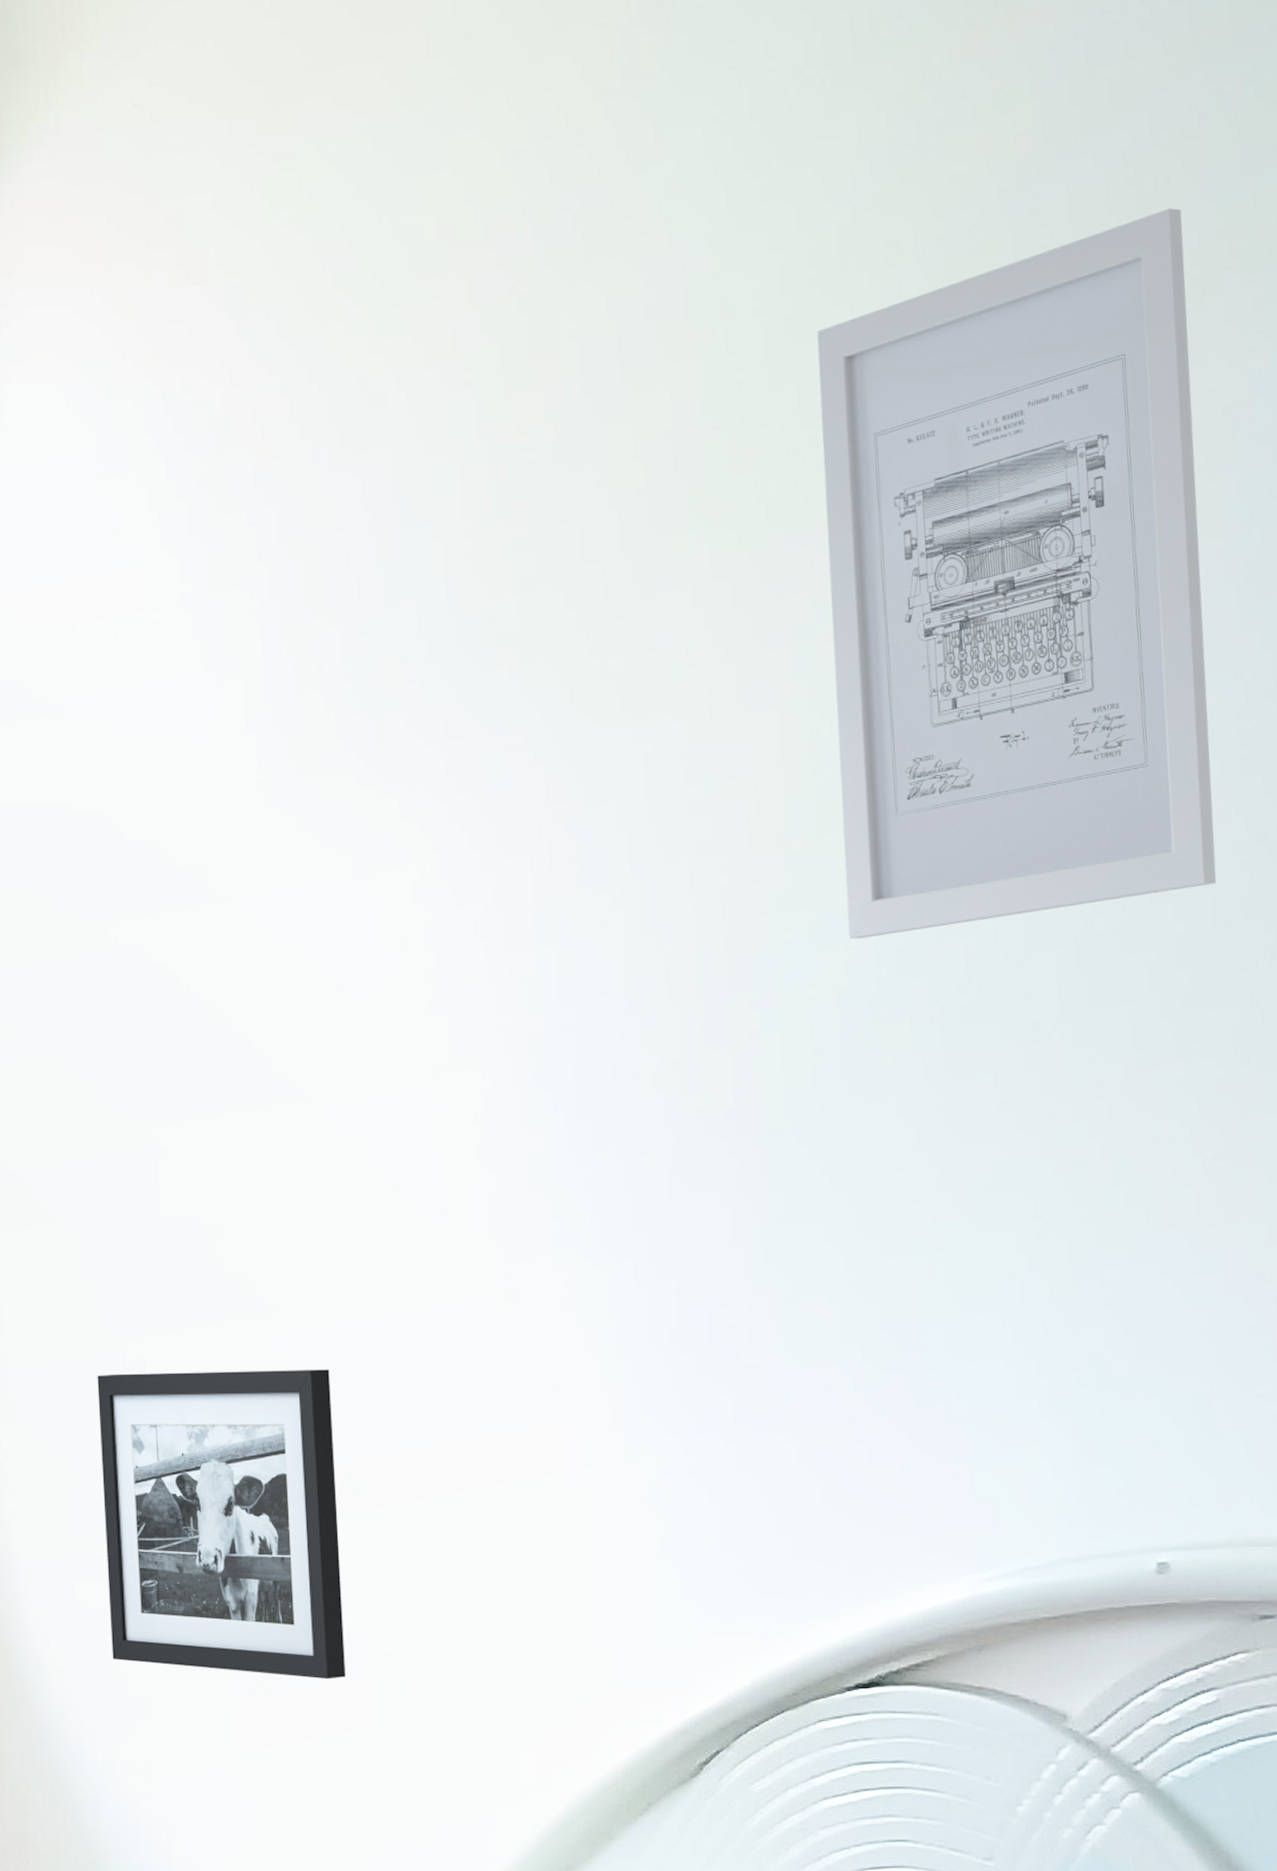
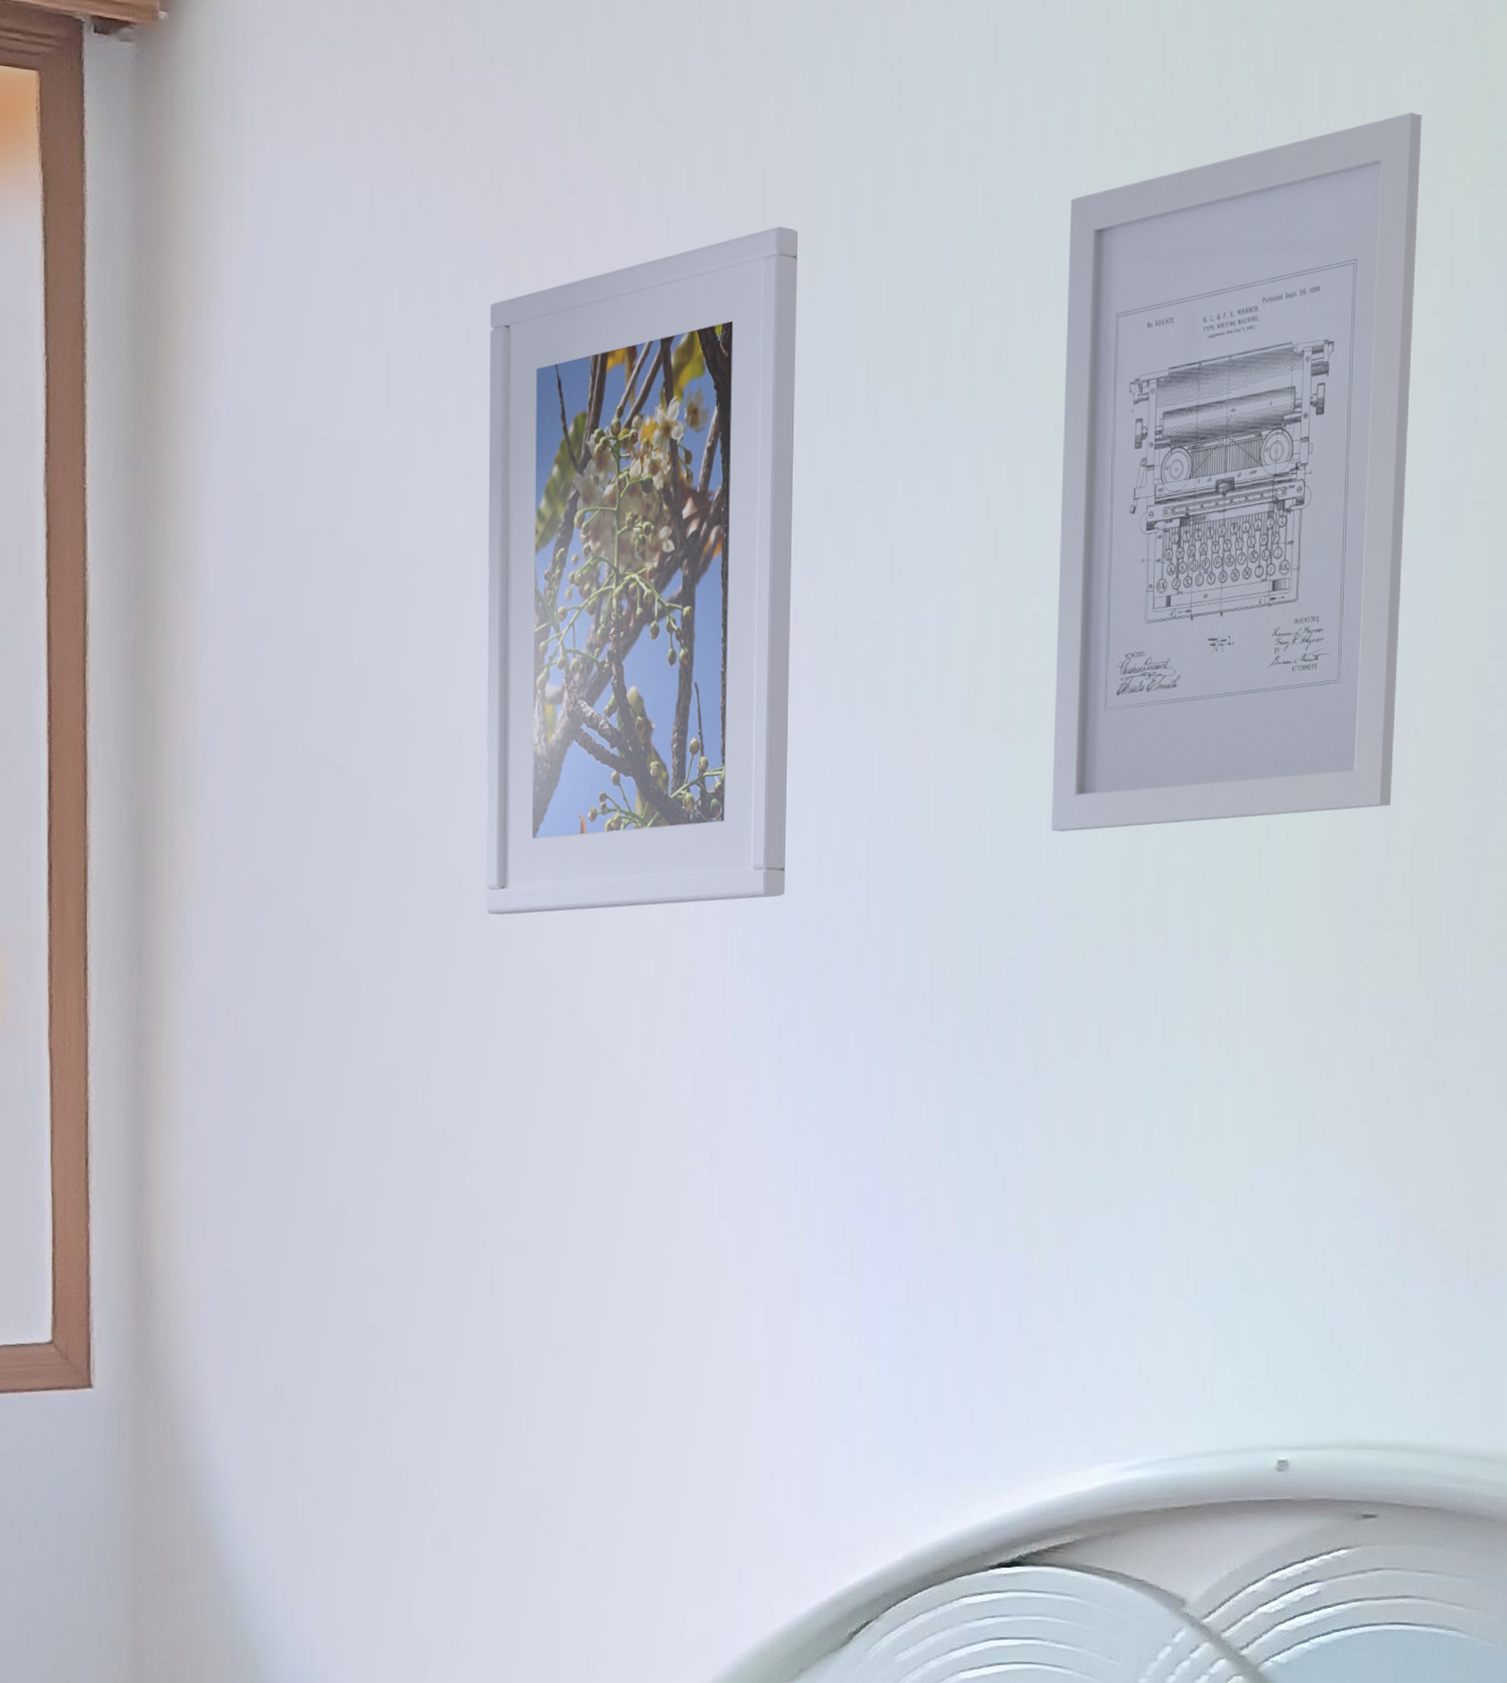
picture frame: present [97,1369,346,1680] -> none [297,1219,527,1537]
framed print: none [238,390,573,1065] -> present [485,226,798,915]

